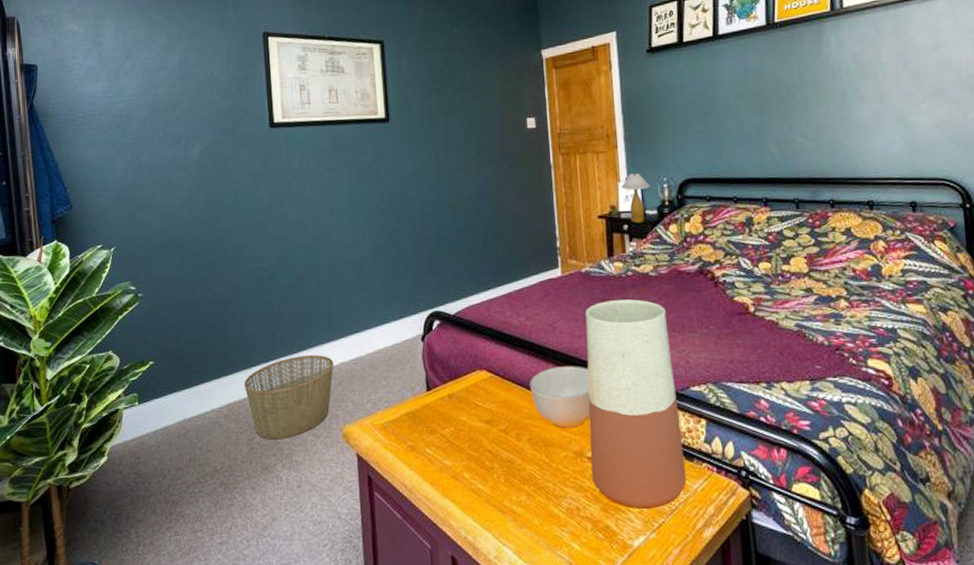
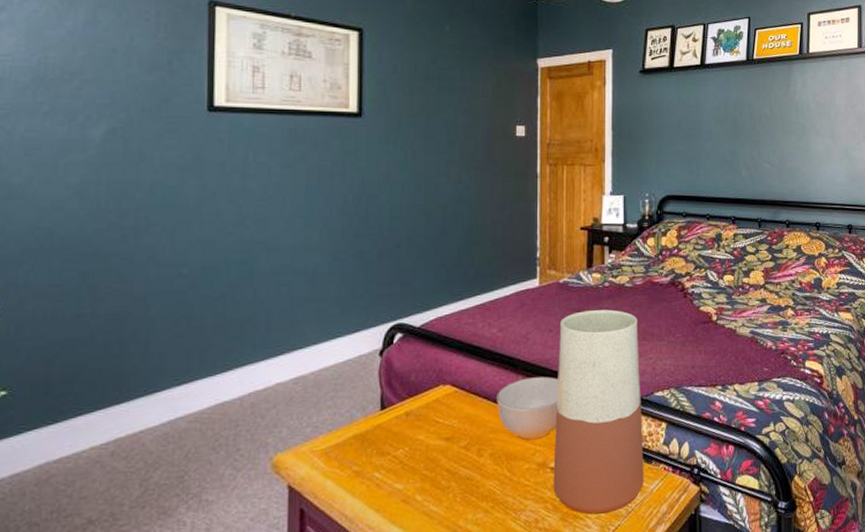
basket: present [243,355,334,440] -> none [141,375,268,478]
table lamp: present [621,171,650,224] -> none [605,185,633,236]

